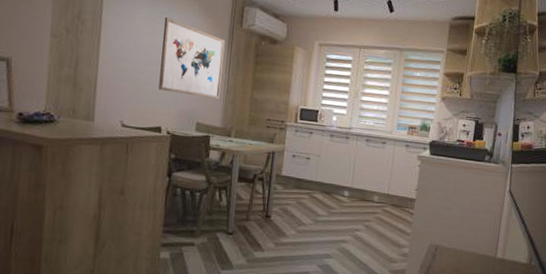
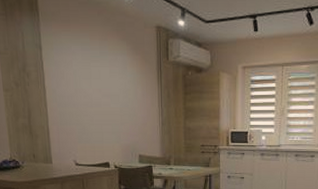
wall art: present [158,16,225,99] -> none [97,59,156,131]

